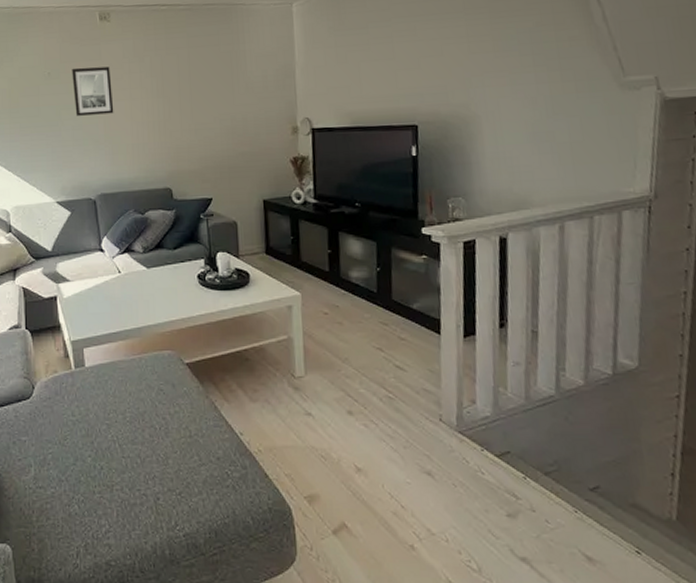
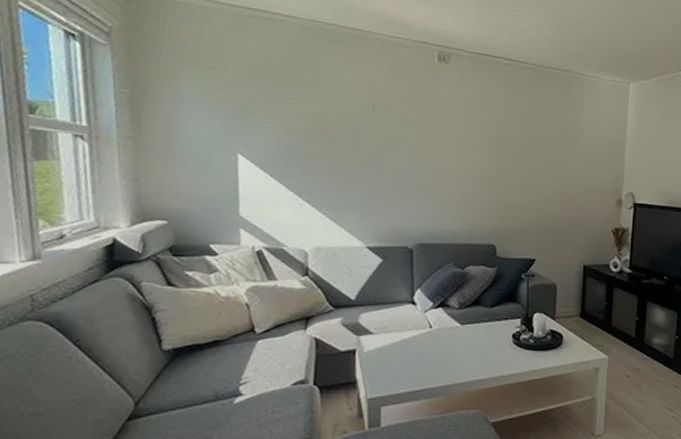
wall art: present [72,66,114,116] -> none [400,105,444,161]

